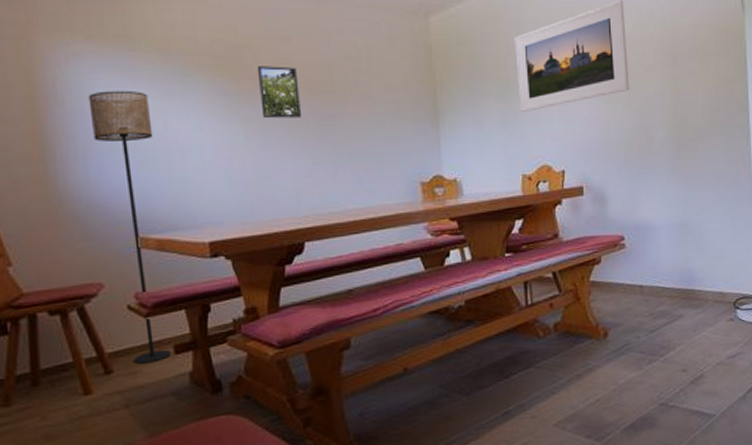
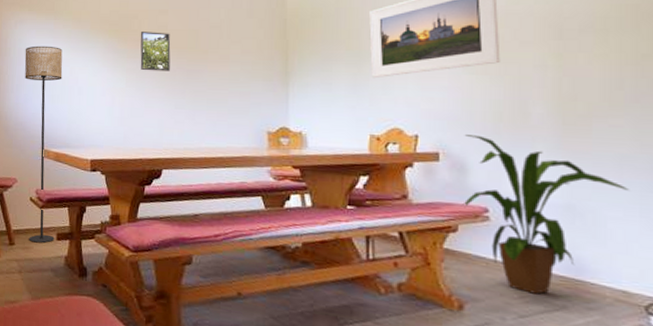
house plant: none [604,165,723,310] -> present [462,135,629,294]

